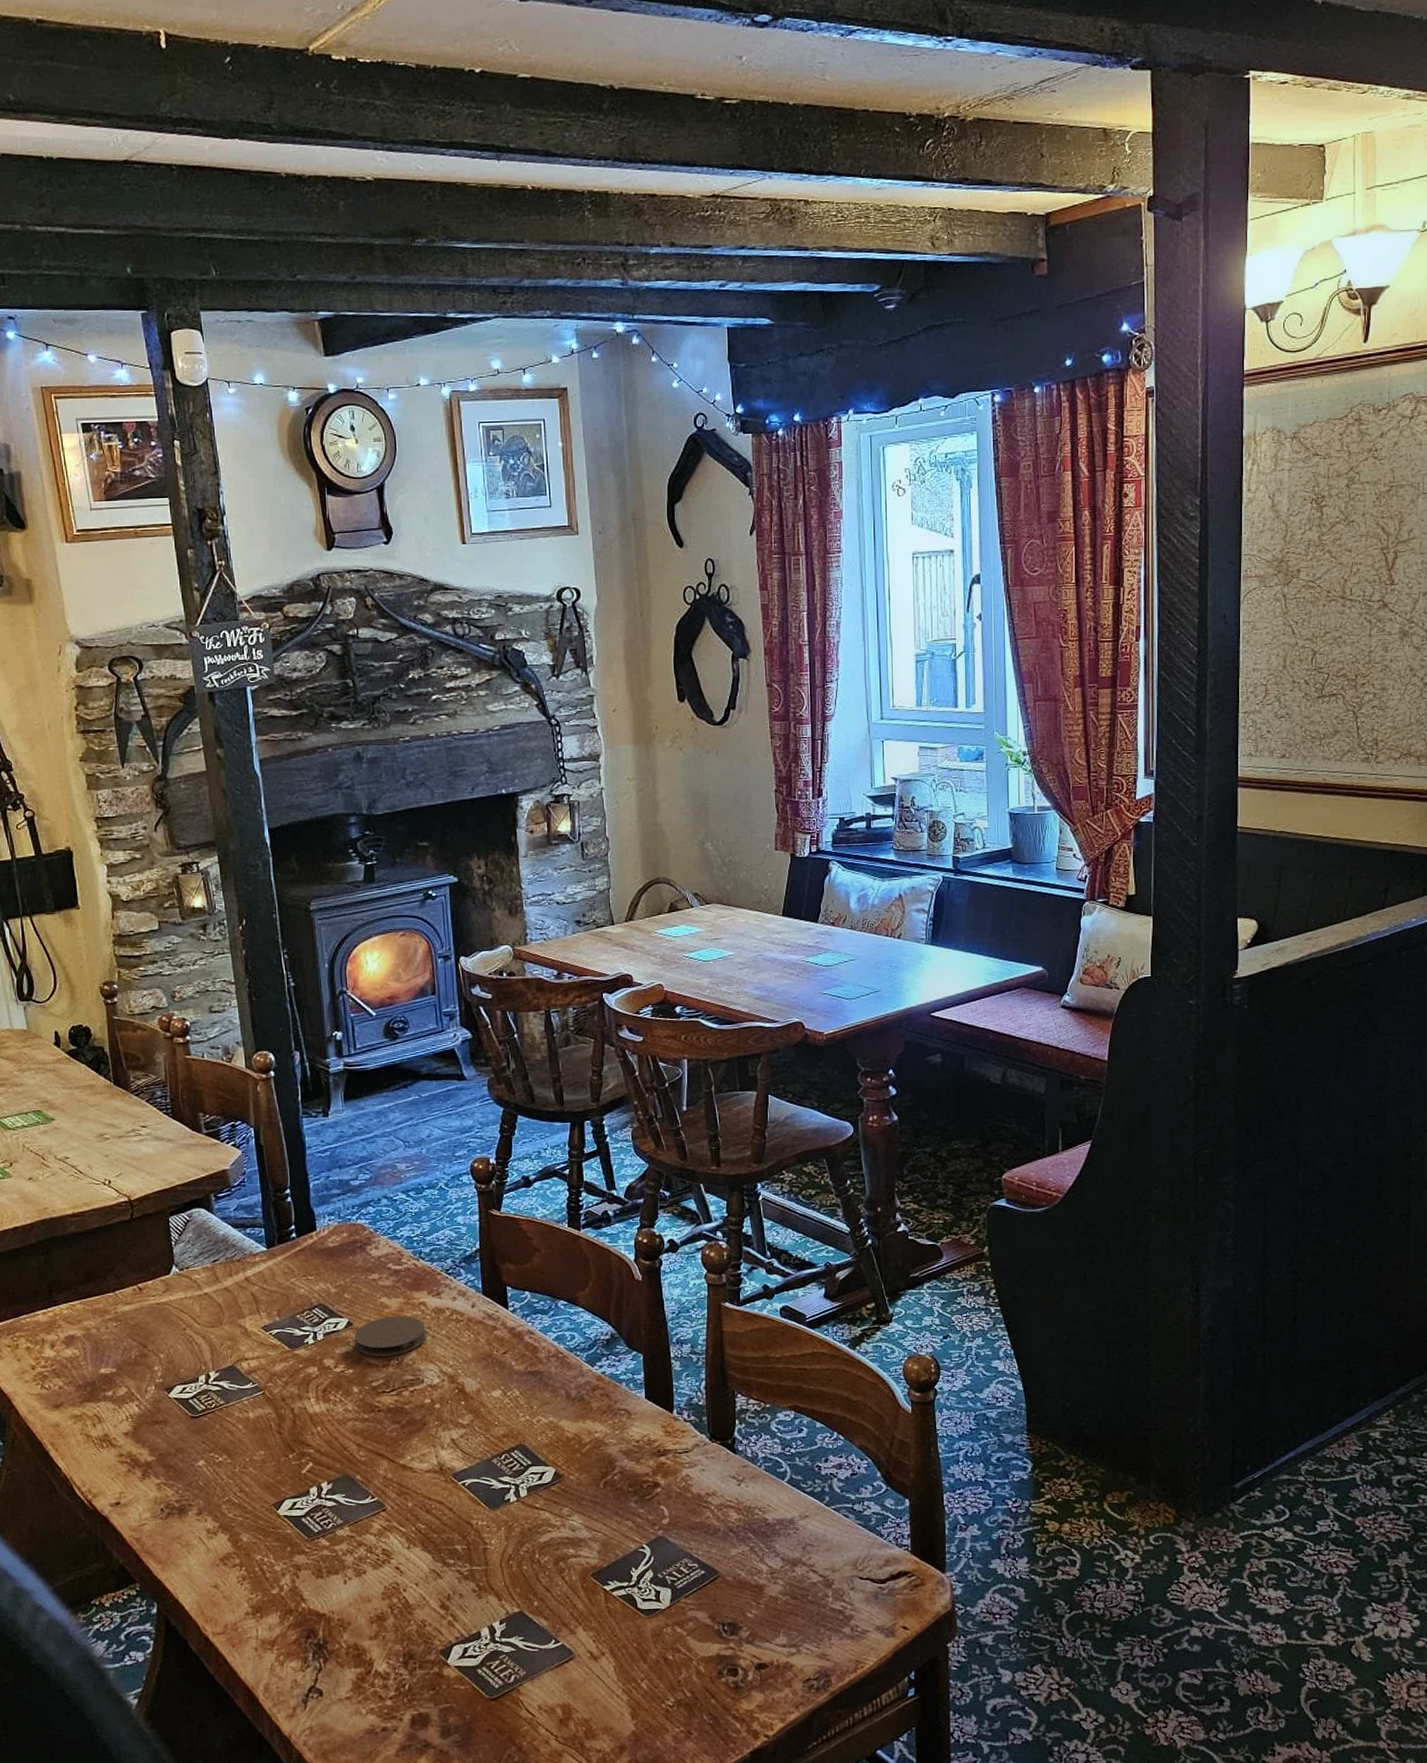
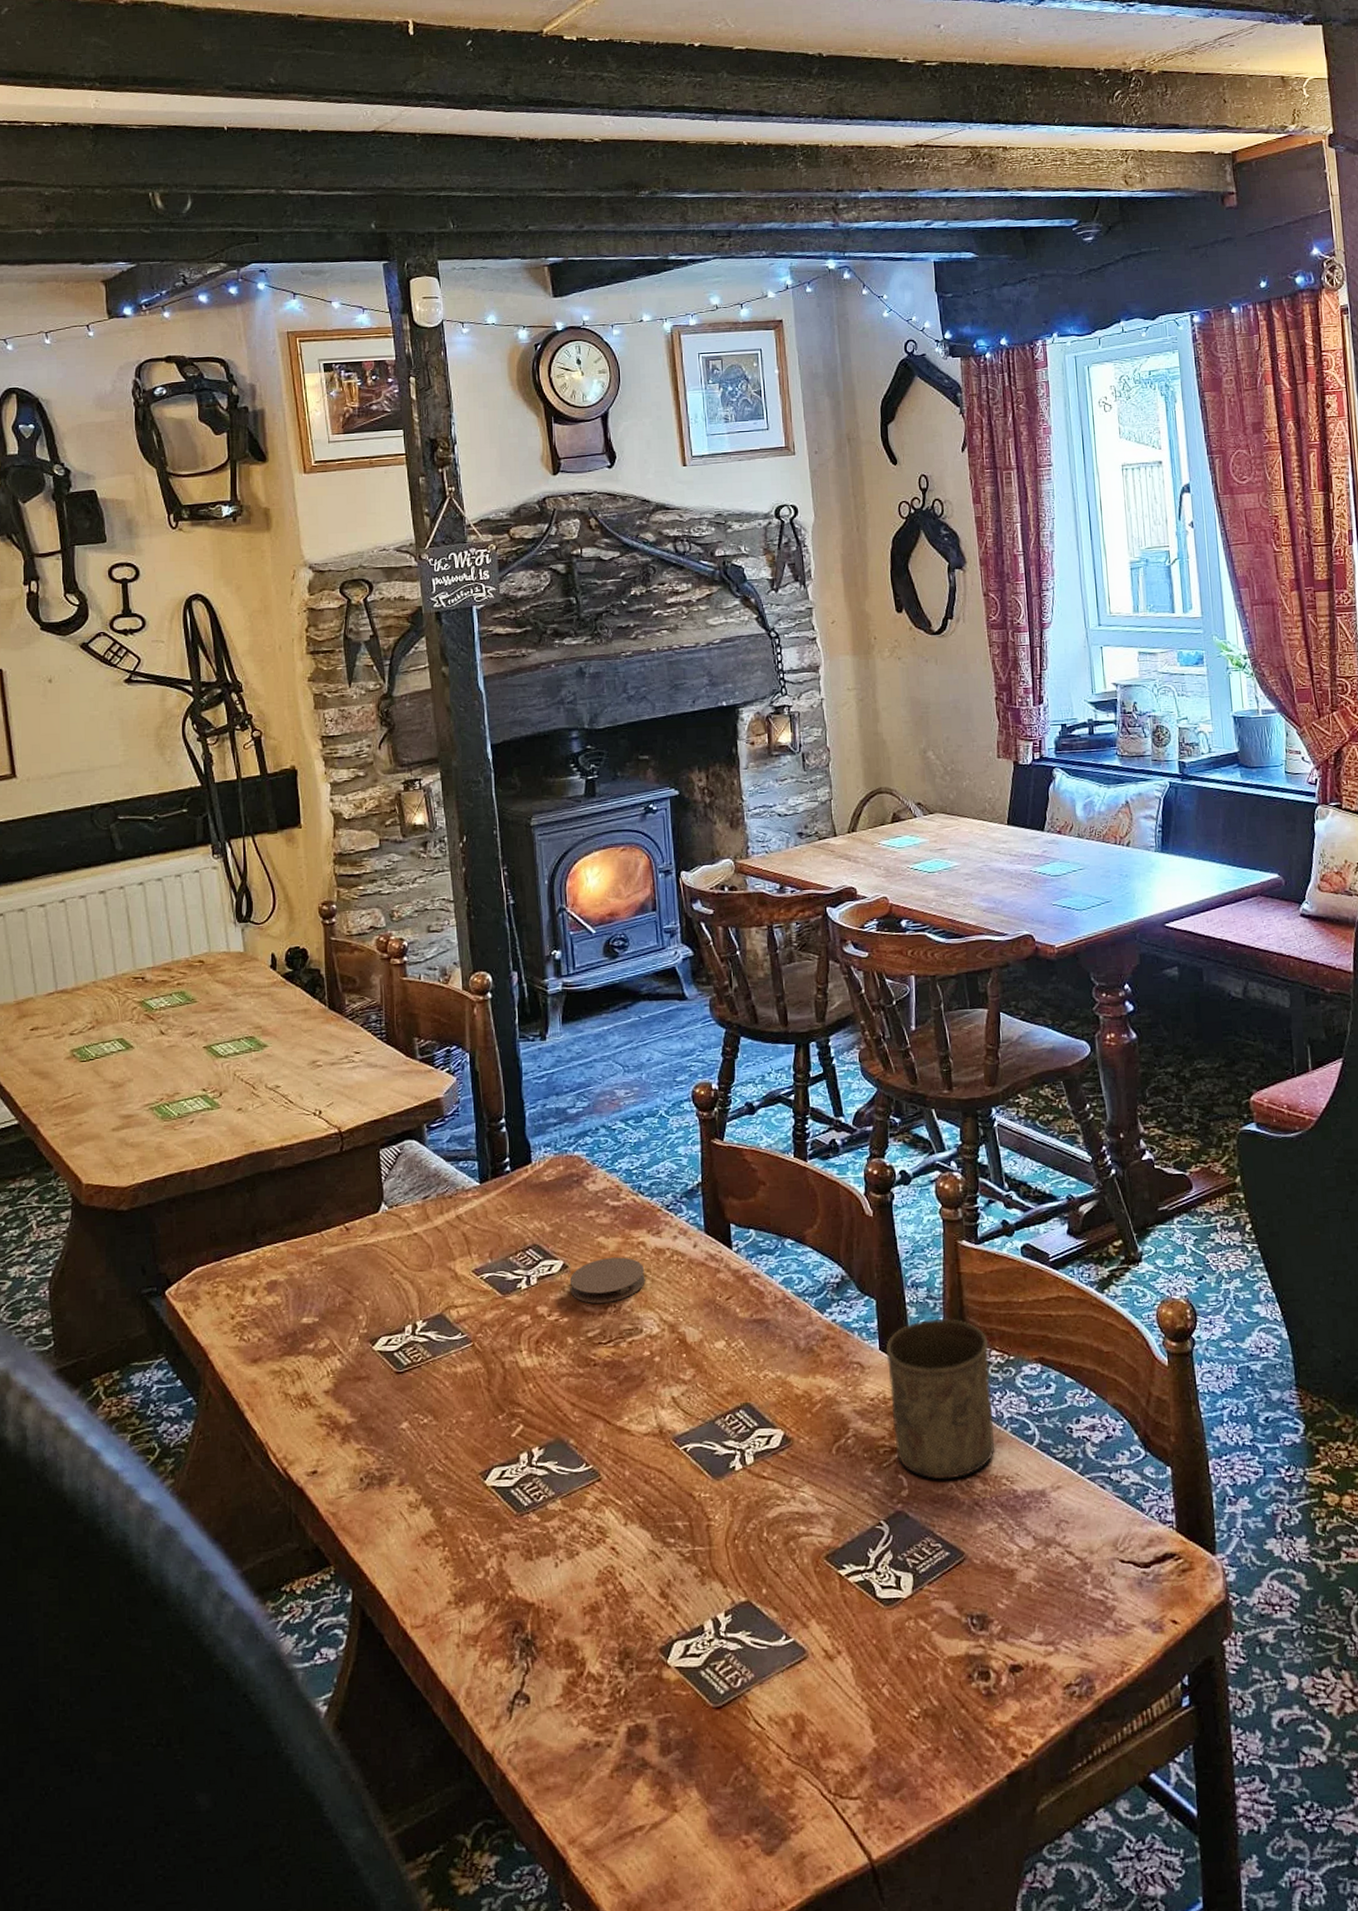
cup: none [651,1371,750,1510] -> present [886,1319,995,1480]

